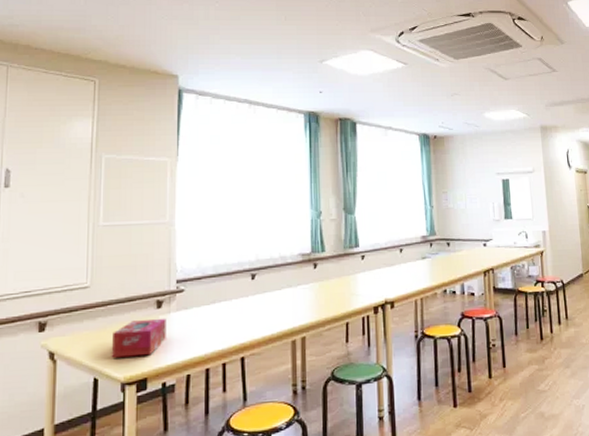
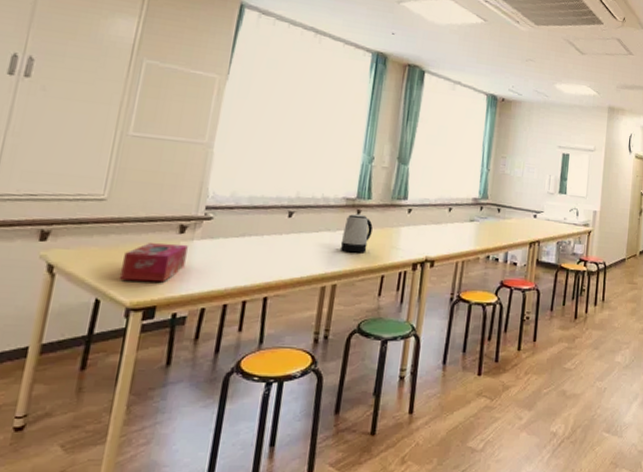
kettle: none [303,267,331,305] -> present [340,213,373,253]

